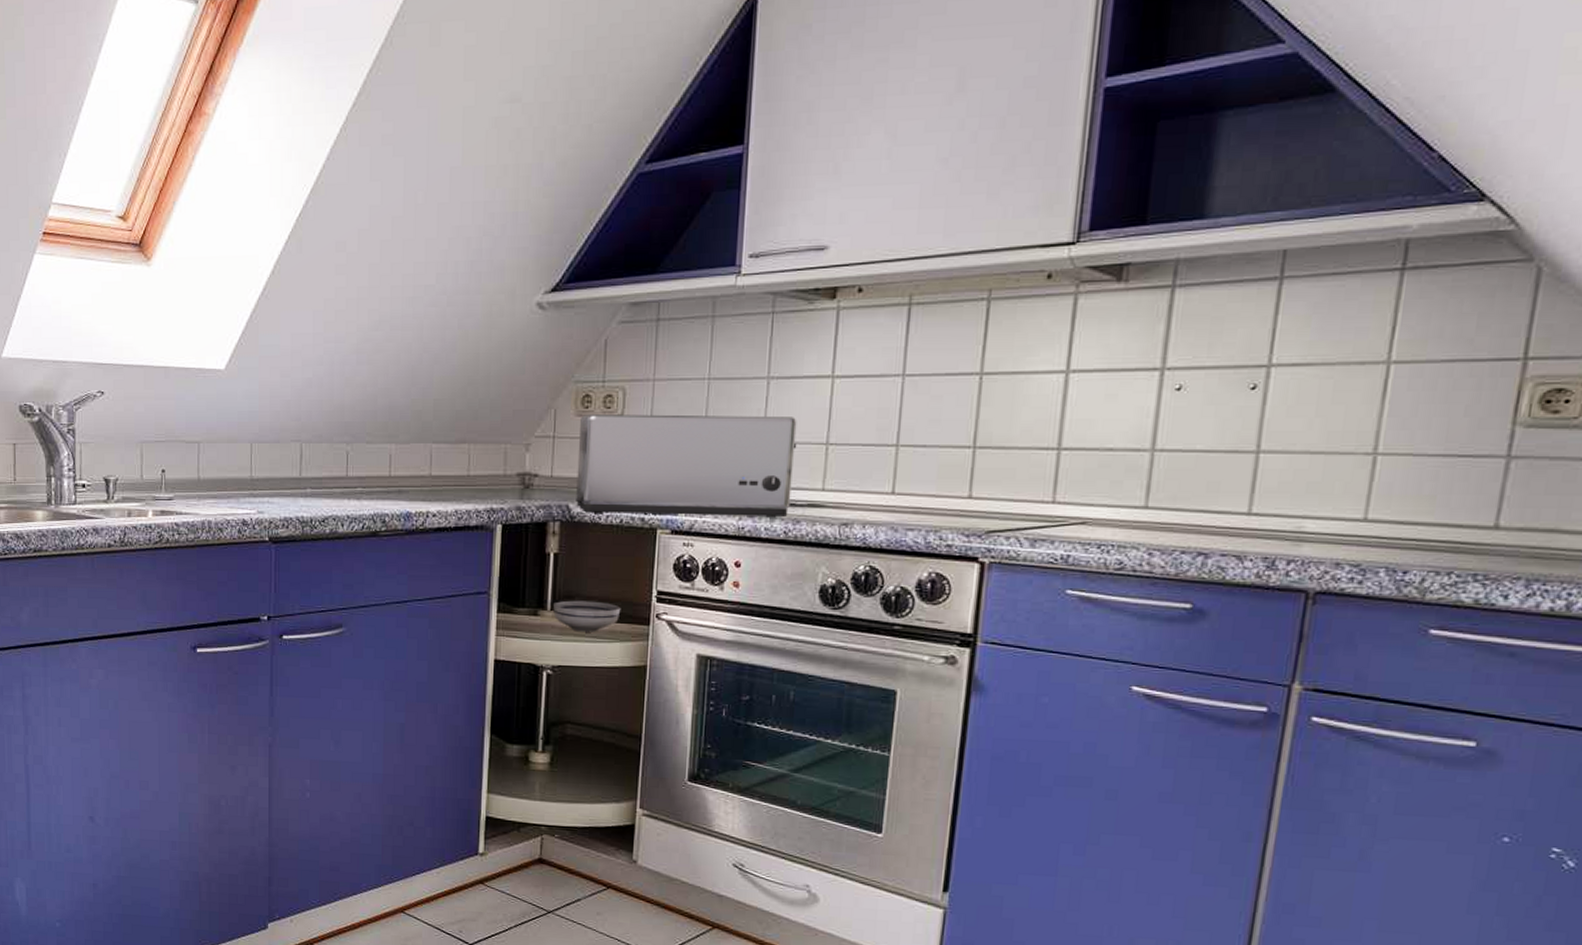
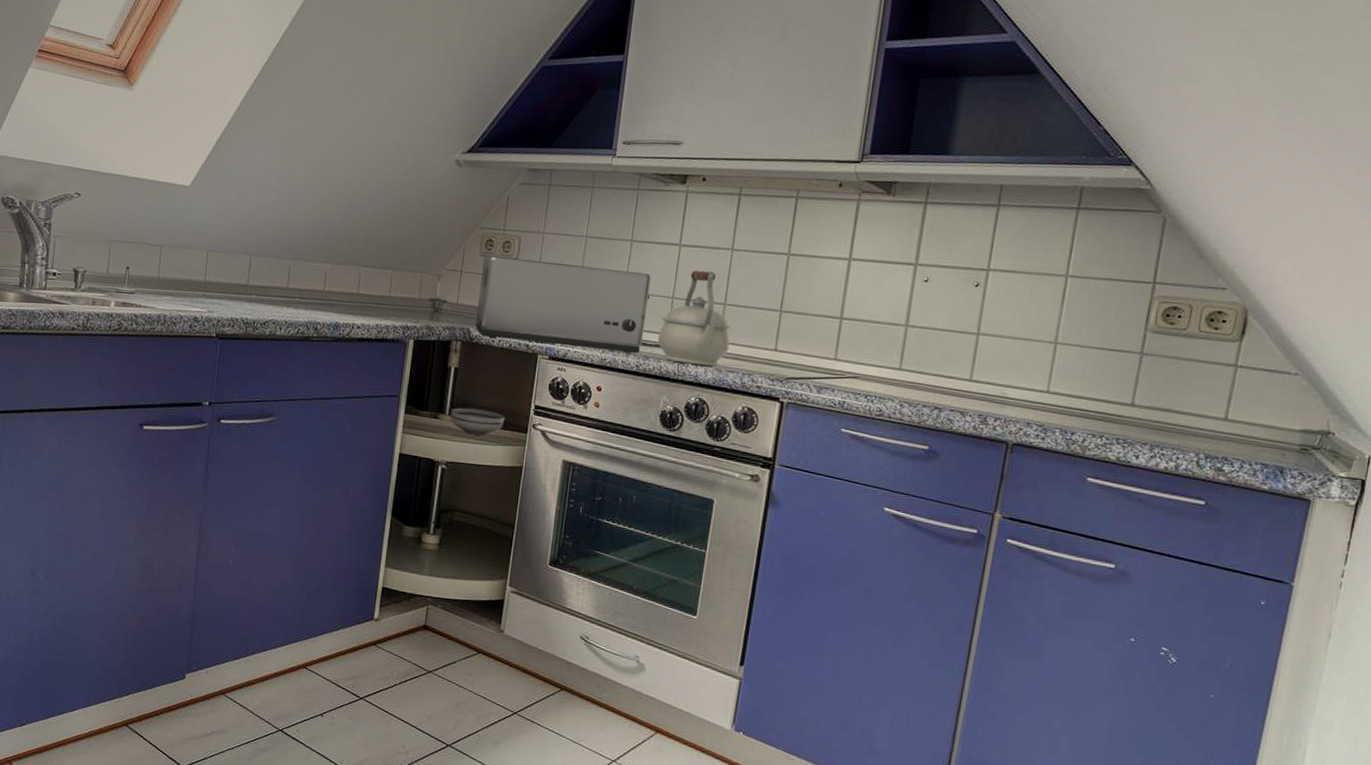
kettle: none [811,406,907,525] -> present [658,270,730,367]

